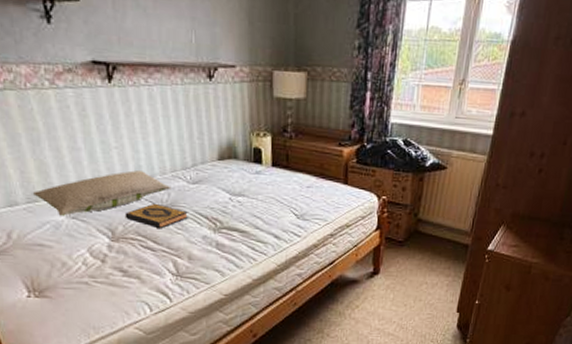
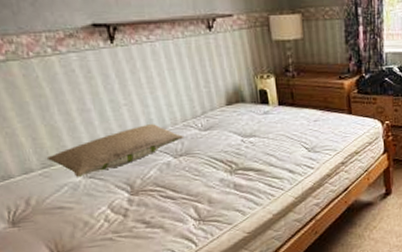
hardback book: present [125,203,188,229] -> none [141,153,204,178]

